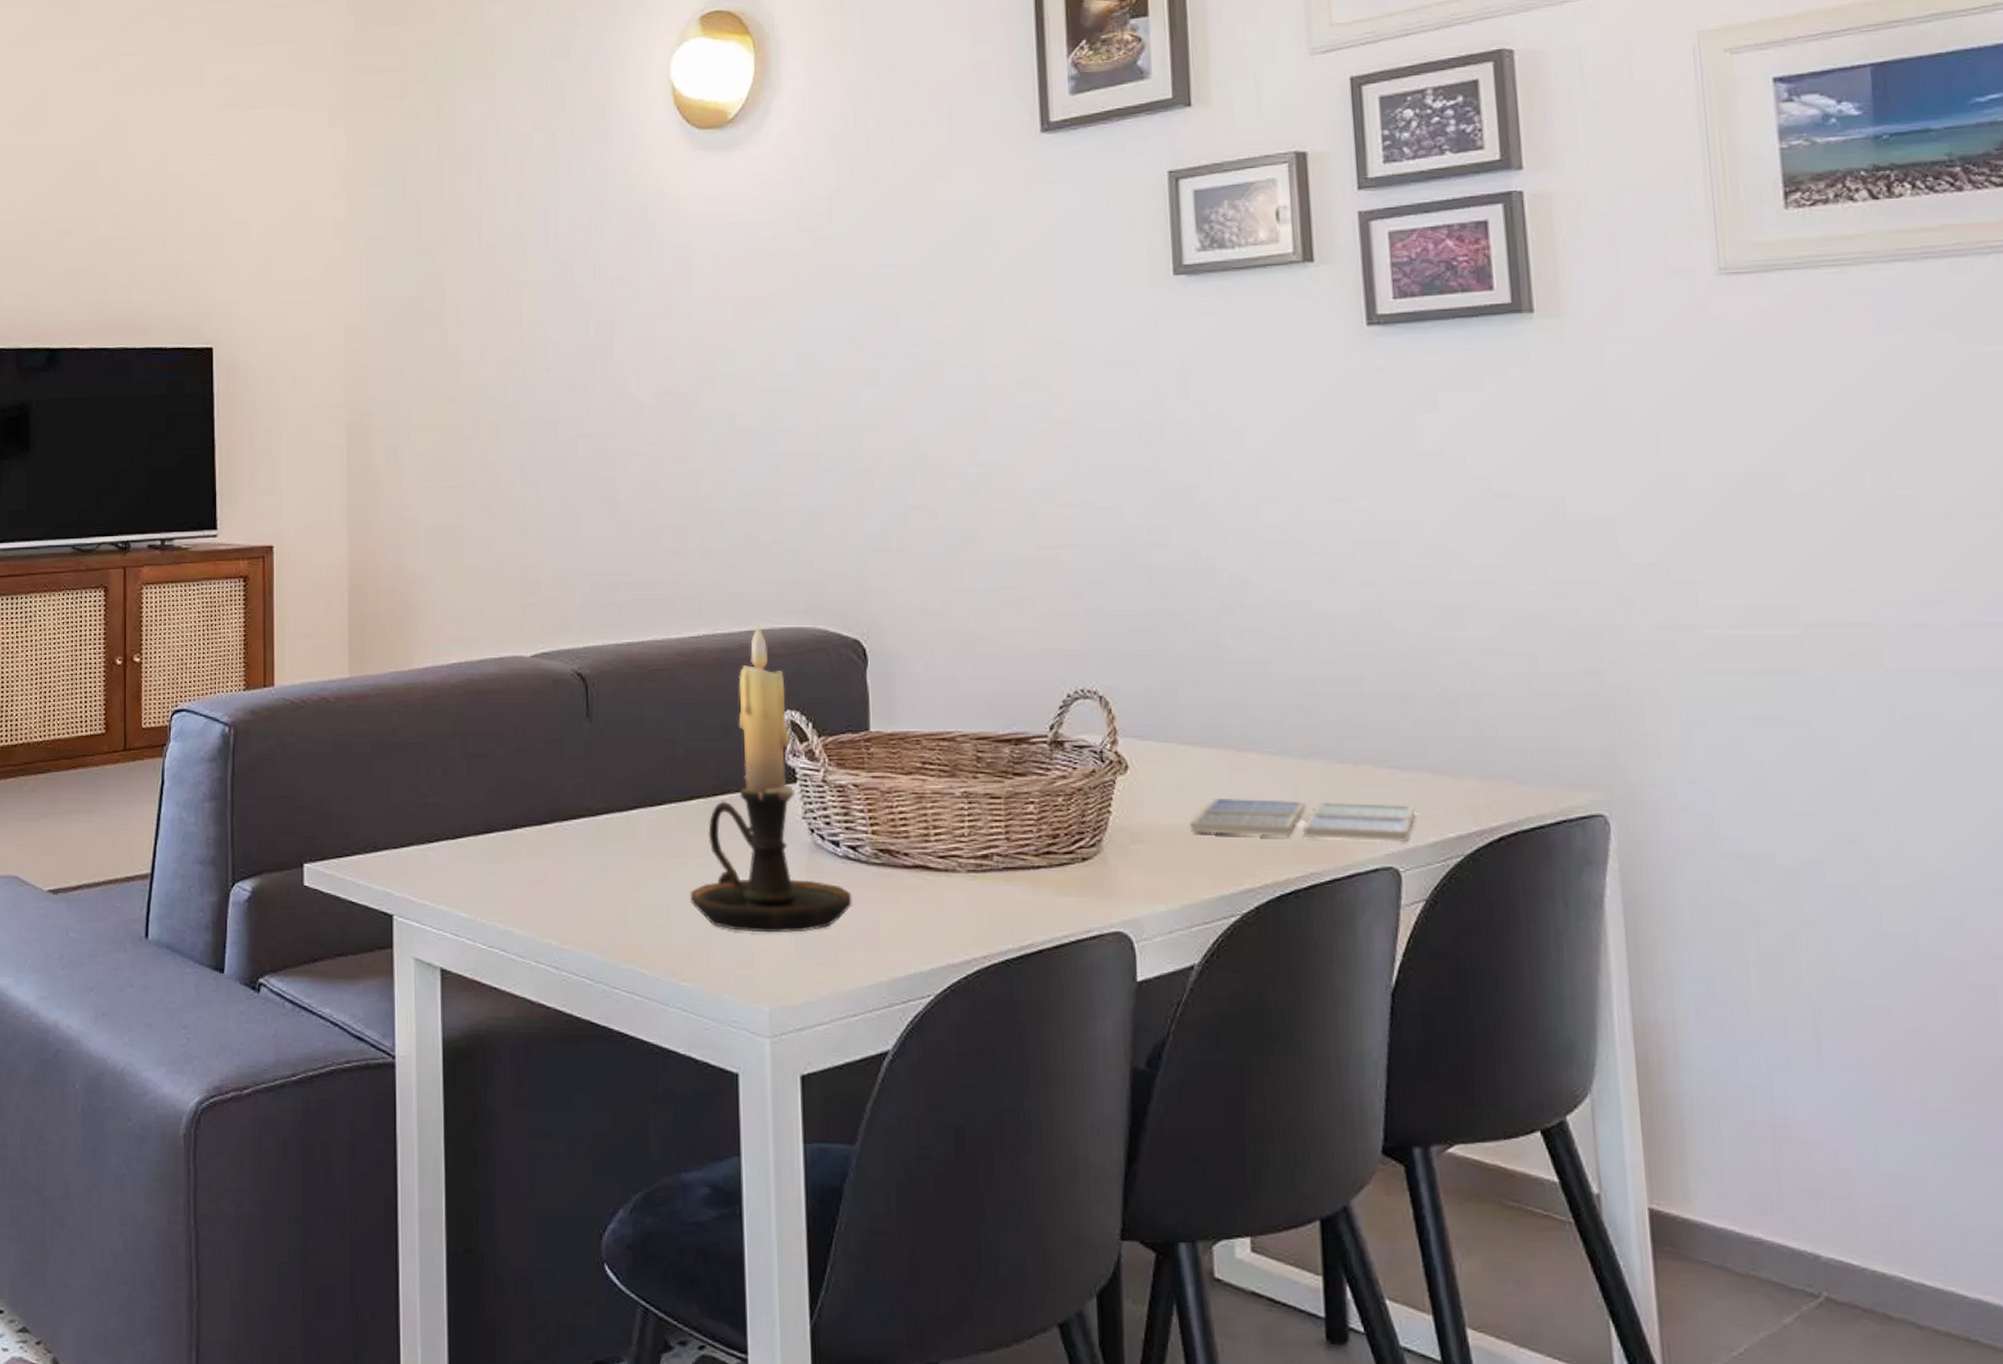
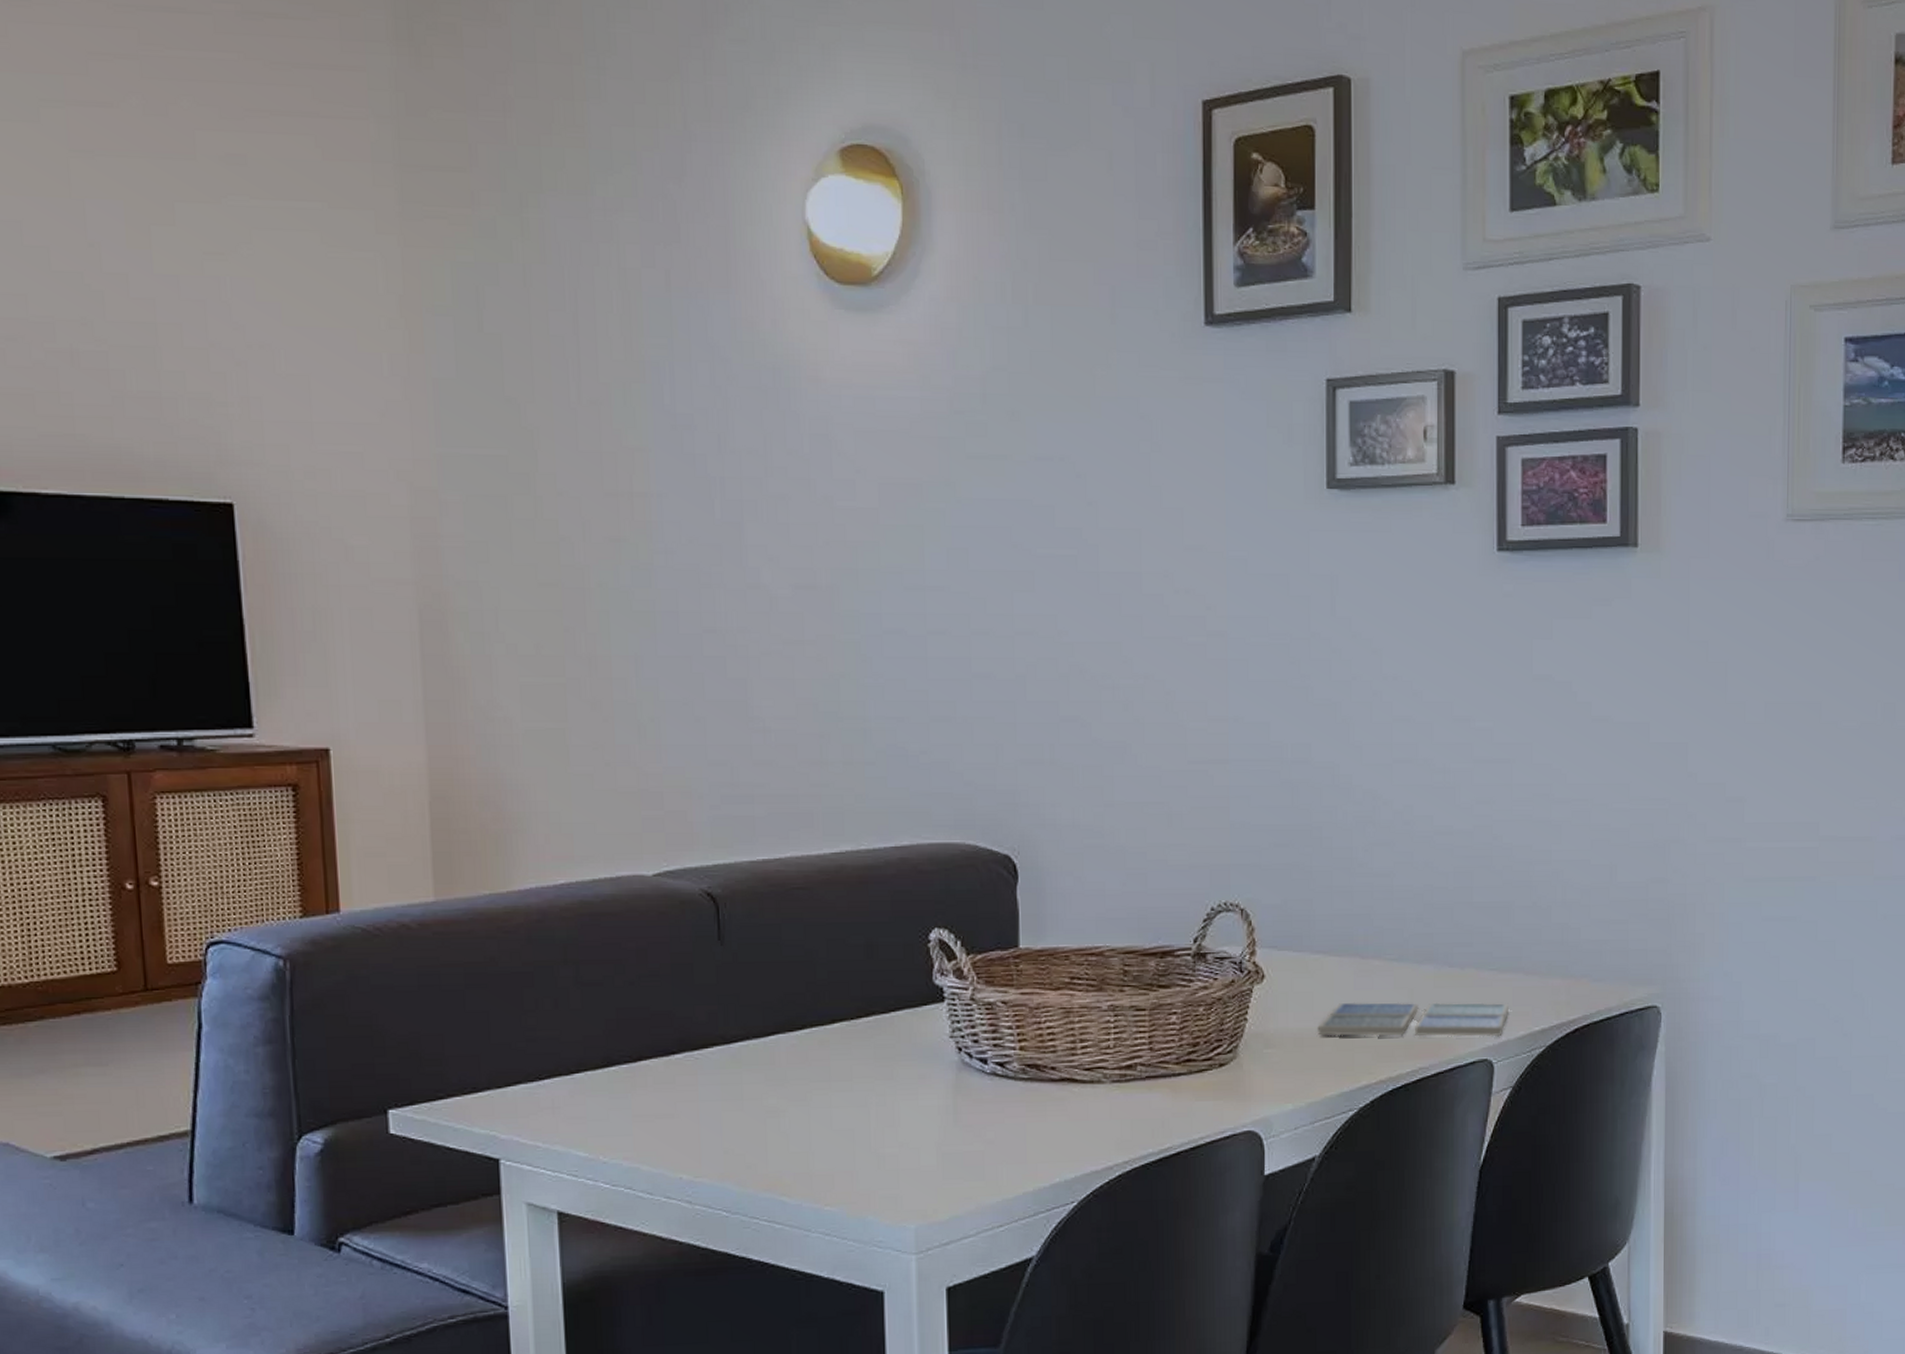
candle holder: present [689,623,852,933] -> none [832,838,999,1153]

